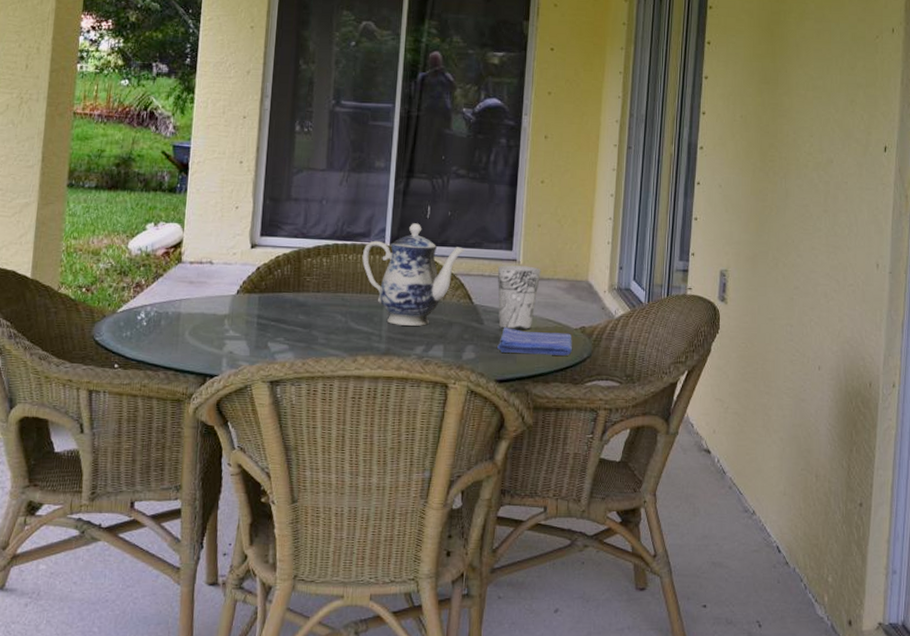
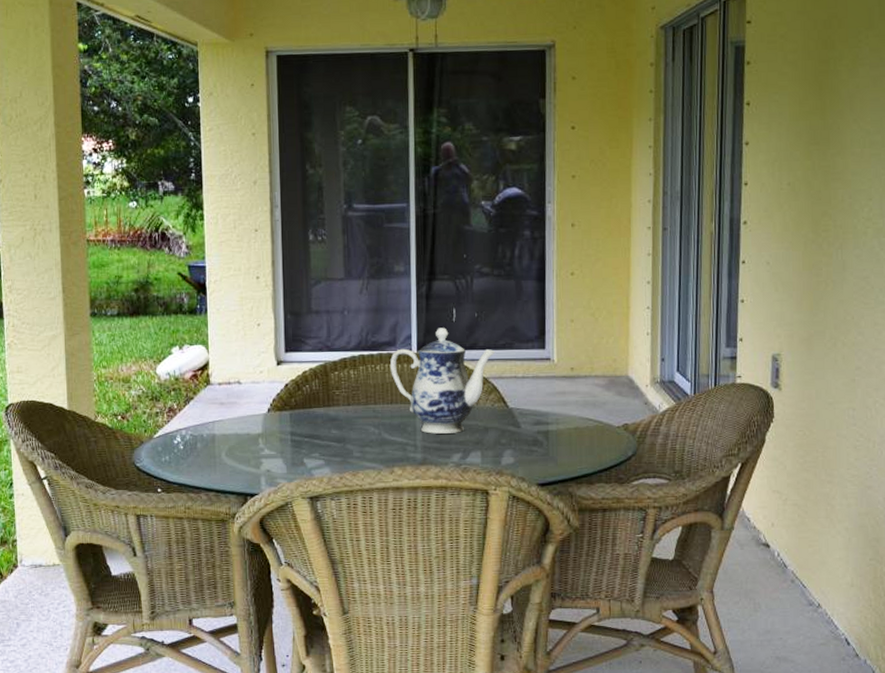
cup: present [497,265,541,330] -> none [531,364,578,432]
dish towel: present [497,327,572,356] -> none [537,429,615,456]

